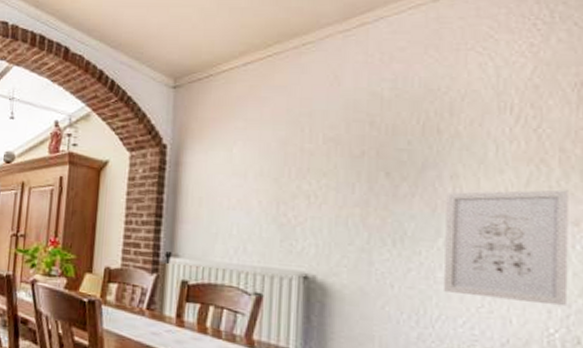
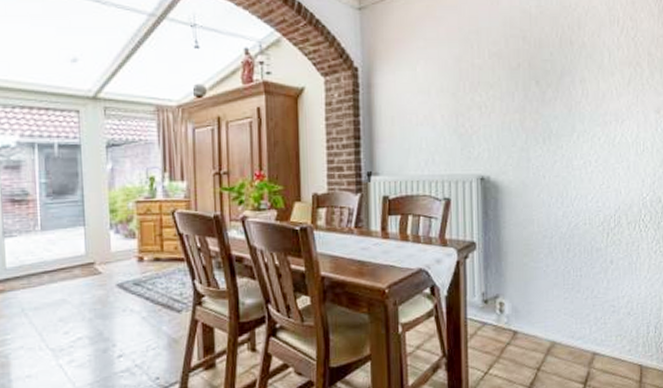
wall art: present [442,189,568,307] -> none [578,86,654,177]

